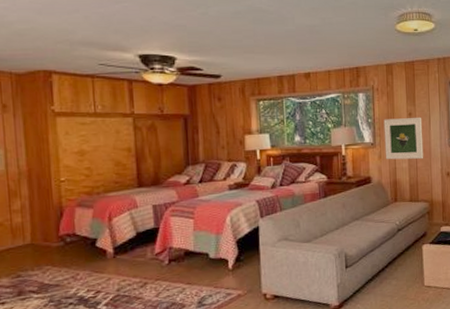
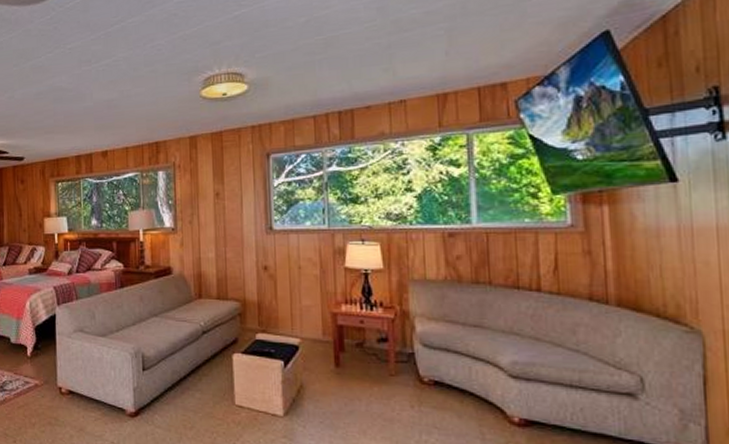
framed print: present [383,117,424,160] -> none [186,197,235,249]

